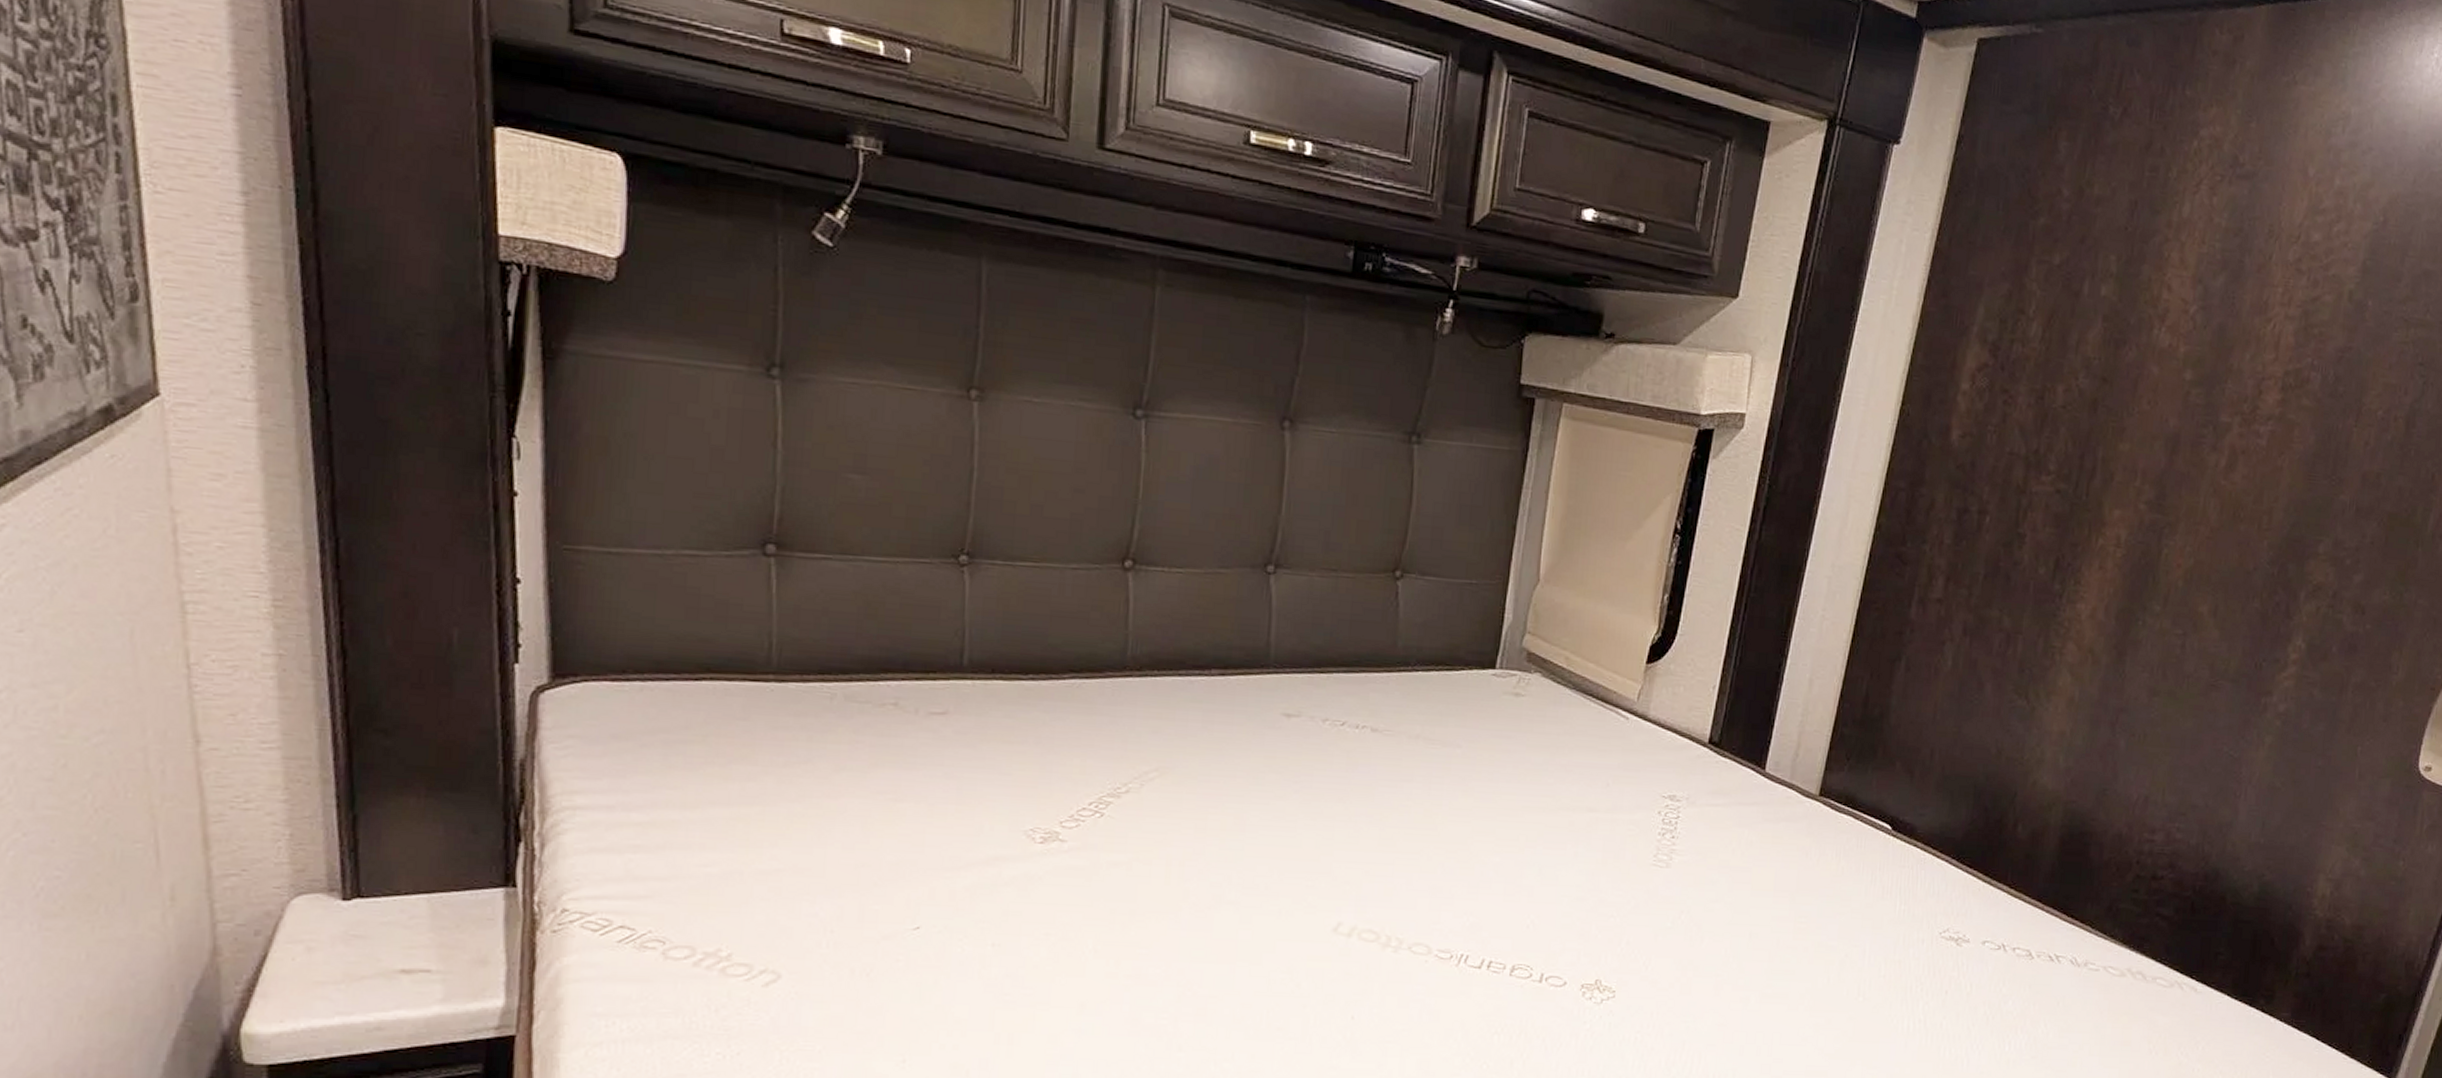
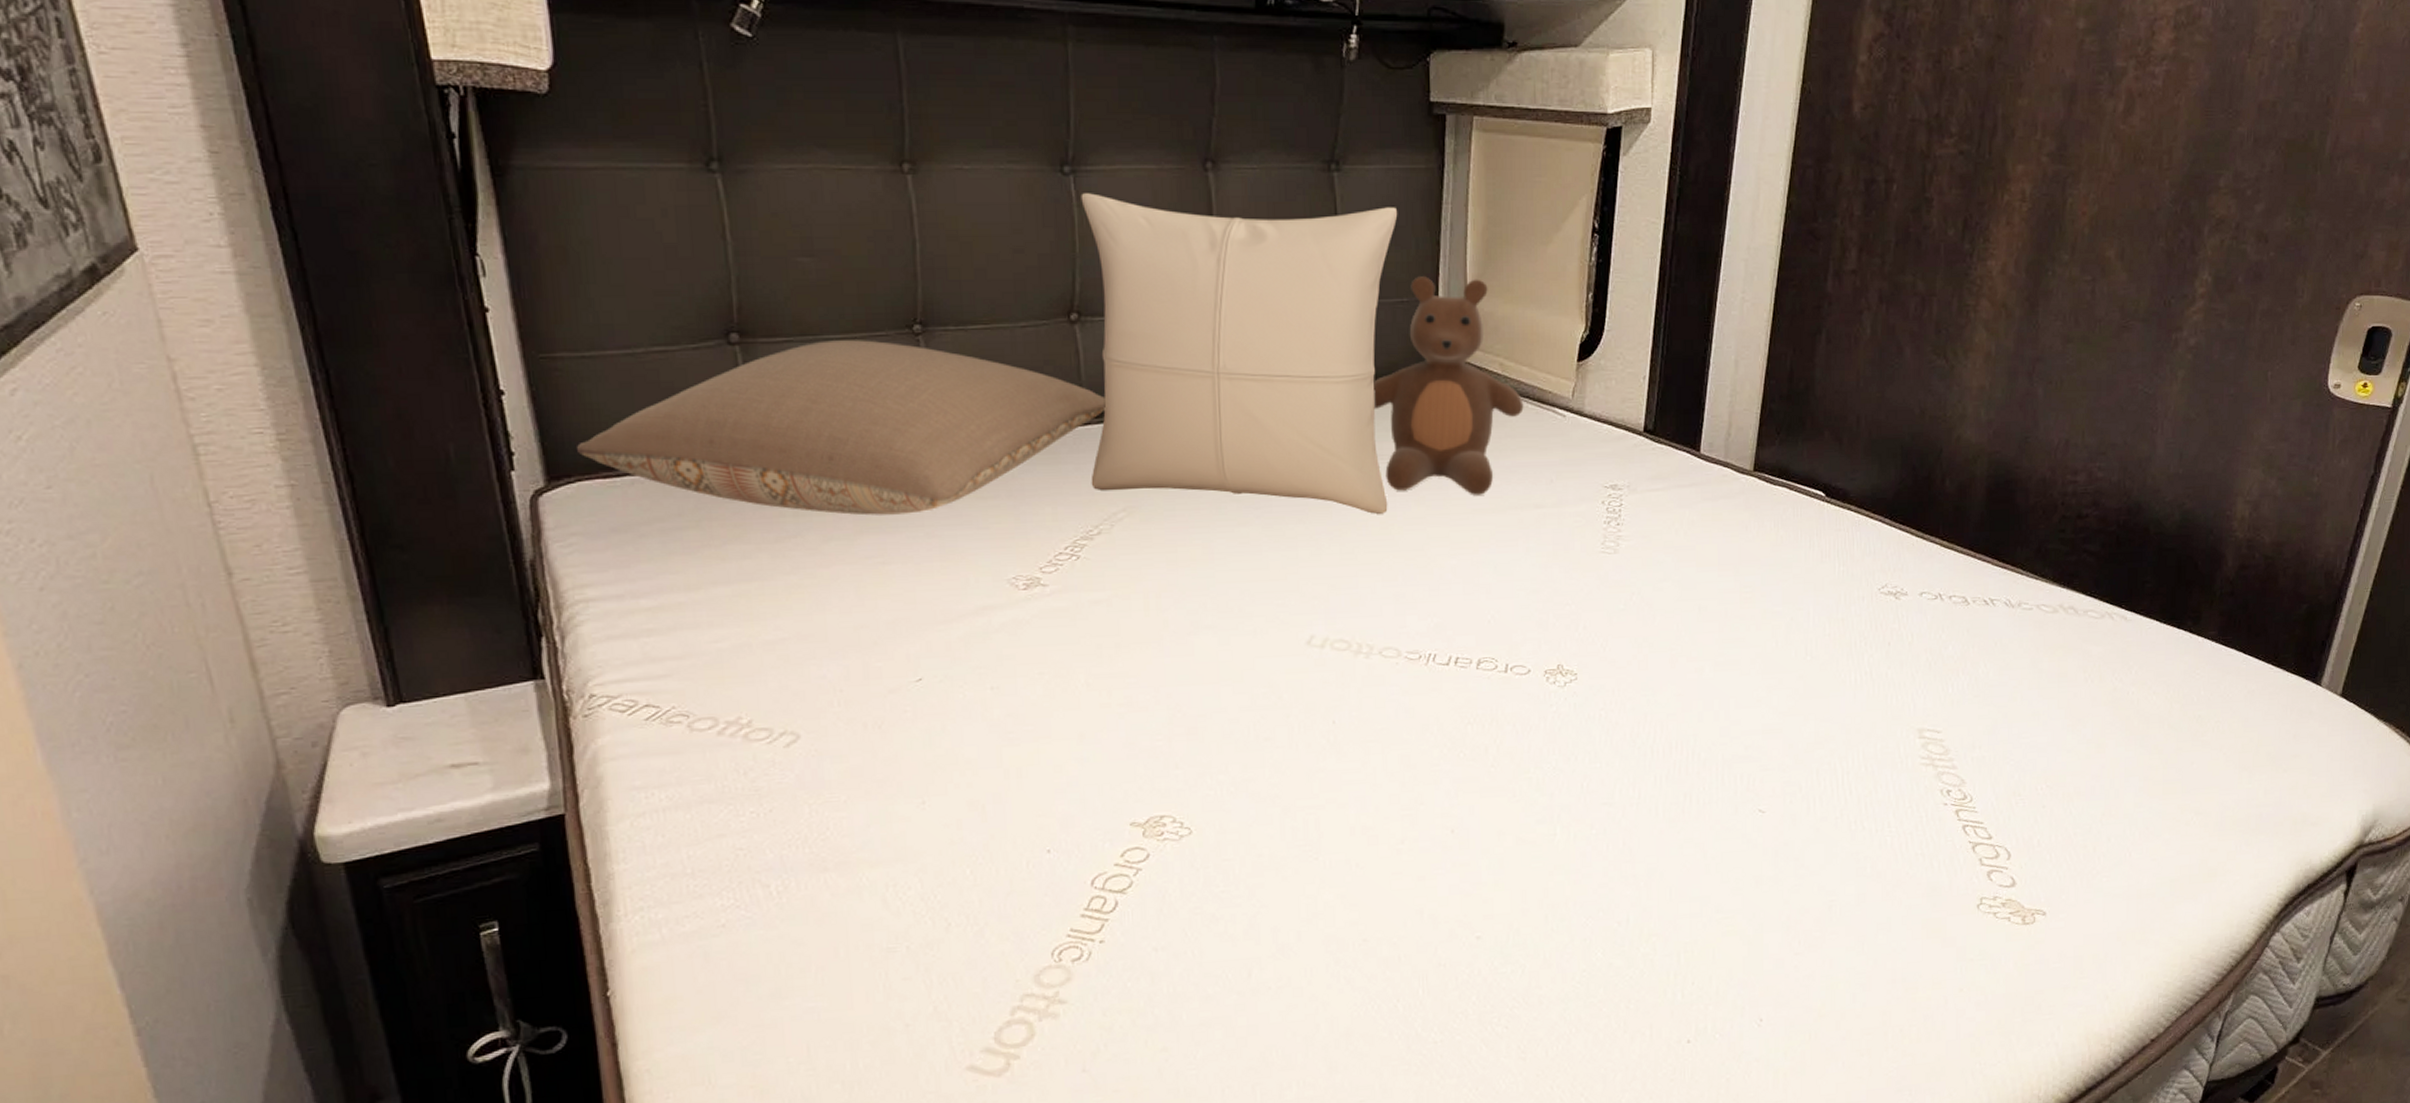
pillow: none [588,562,1151,751] -> present [577,340,1106,516]
pillow: none [1125,439,1476,801] -> present [1081,193,1398,514]
teddy bear: none [1429,559,1587,792] -> present [1373,276,1524,495]

